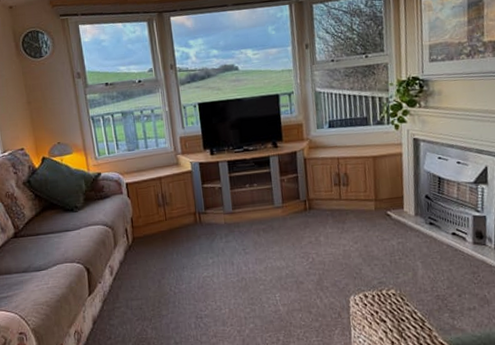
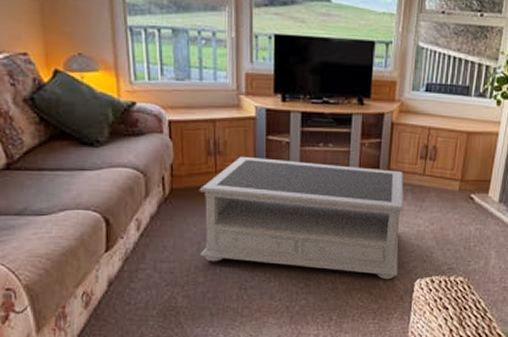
coffee table: none [154,199,332,299] -> present [199,156,405,280]

